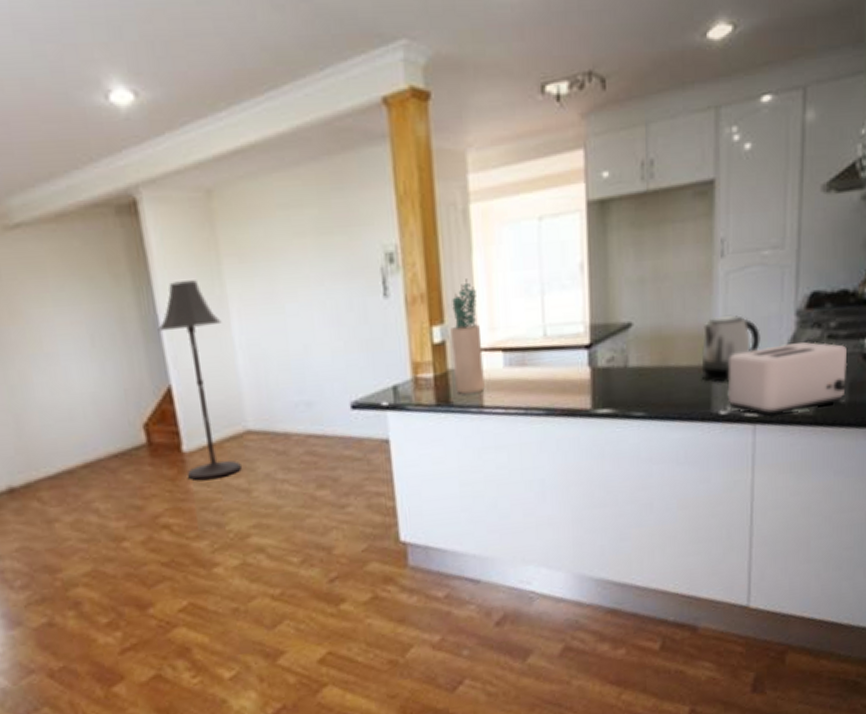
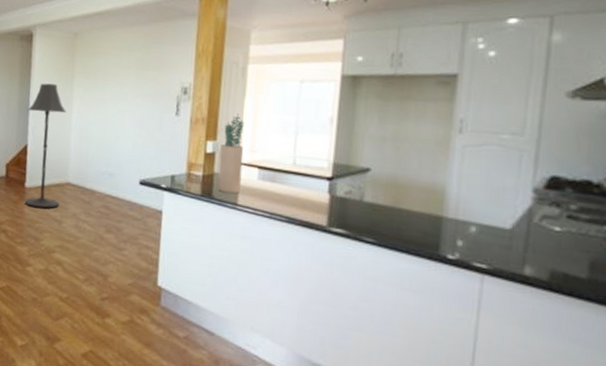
kettle: present [701,314,760,382] -> none [431,178,494,233]
toaster: present [727,341,848,416] -> none [456,211,589,278]

